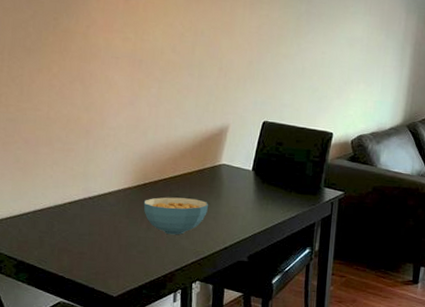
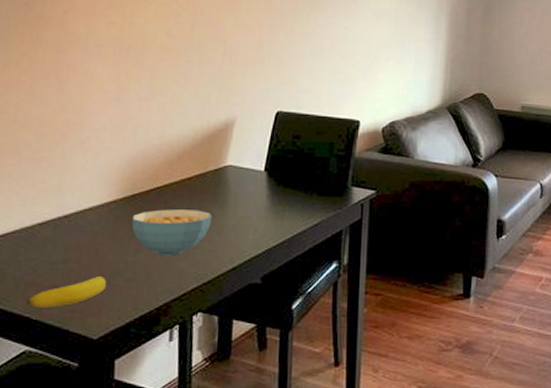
banana: none [60,247,124,270] -> present [26,277,107,308]

